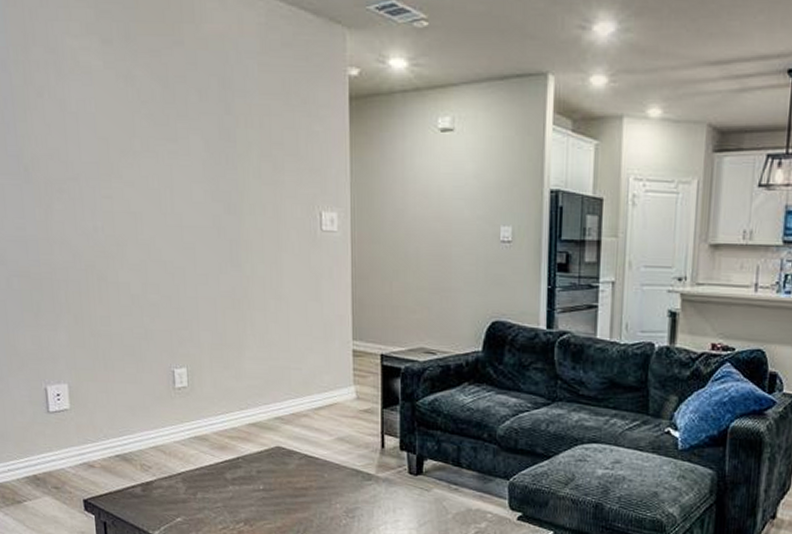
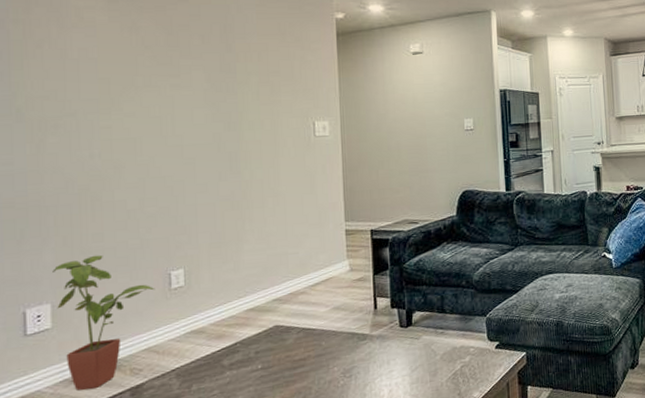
house plant: none [67,339,160,477] -> present [52,255,155,391]

